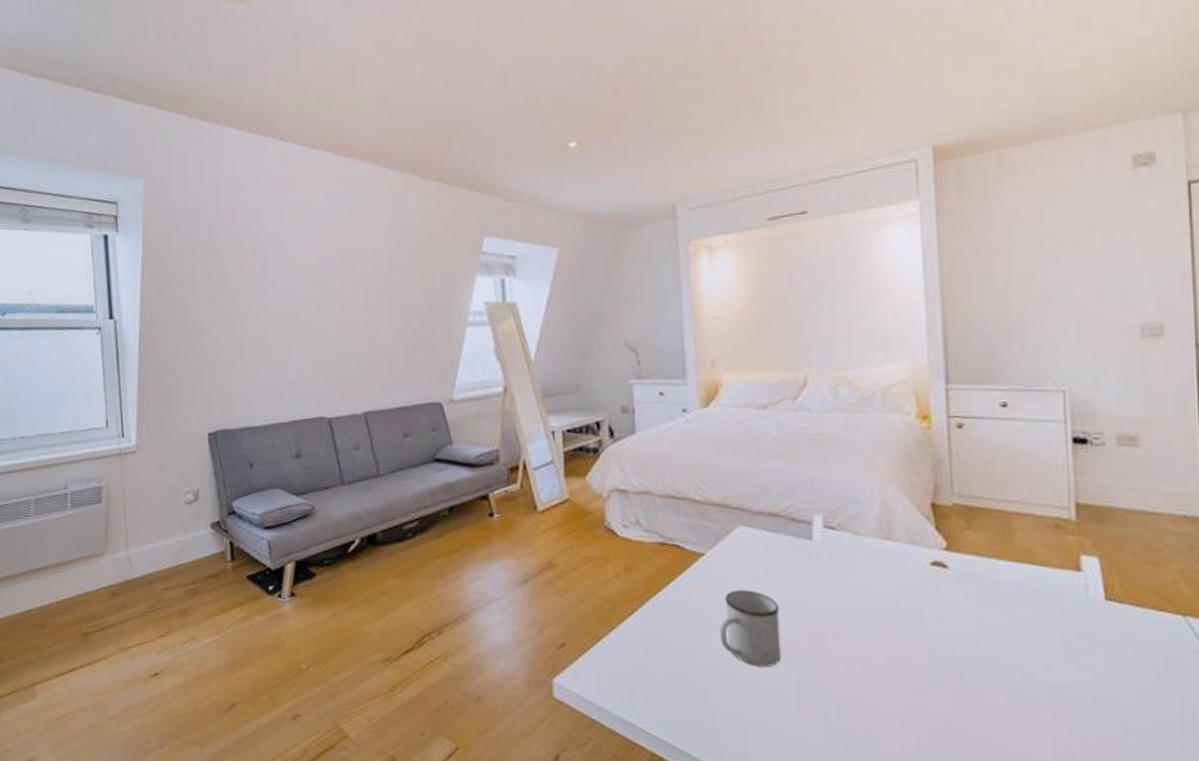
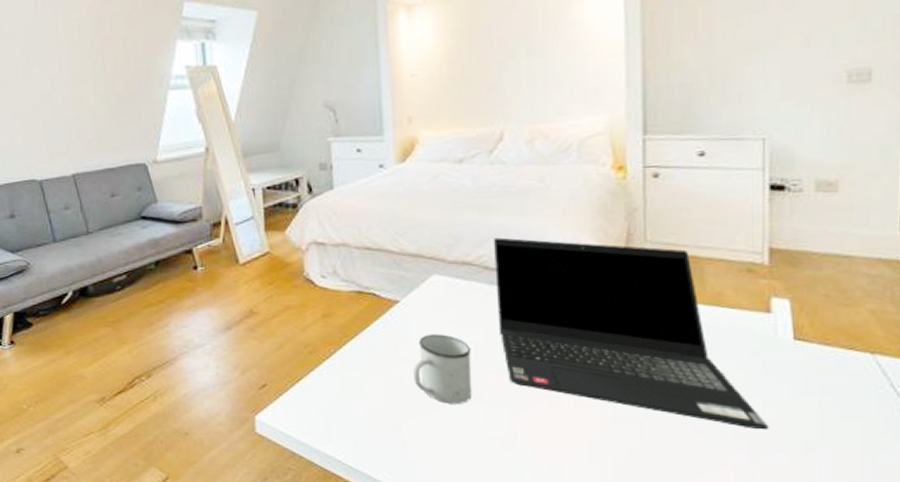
laptop computer: none [800,487,1086,697] -> present [494,237,769,430]

